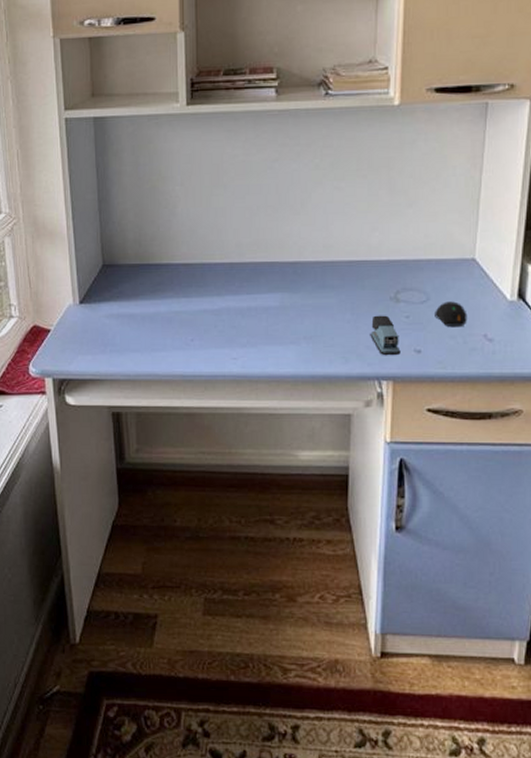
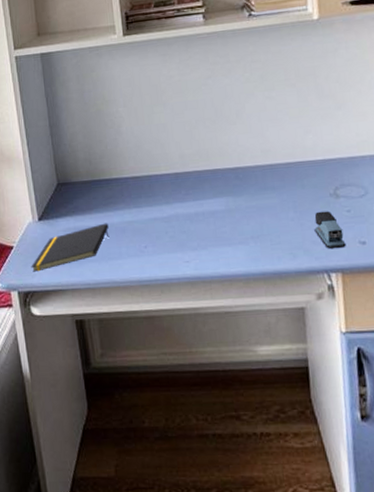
notepad: none [68,311,155,359] -> present [31,223,110,272]

